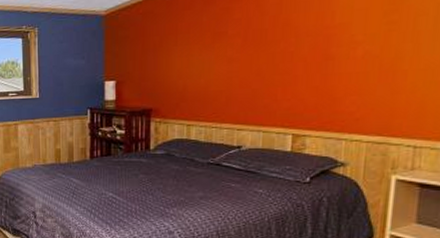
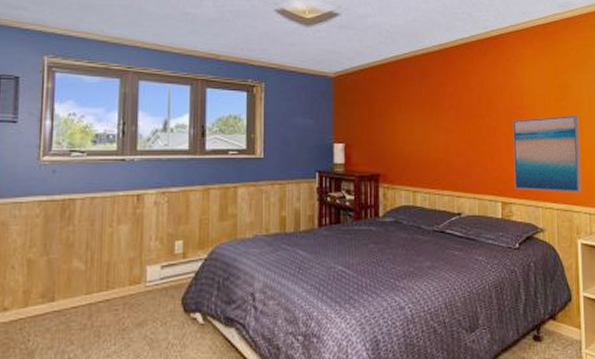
wall art: none [312,29,416,123] -> present [512,114,582,193]

